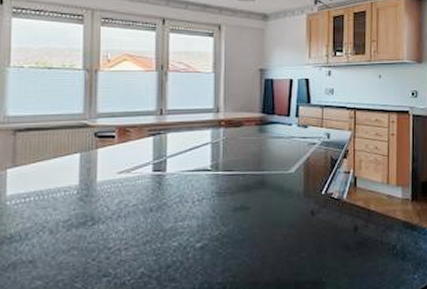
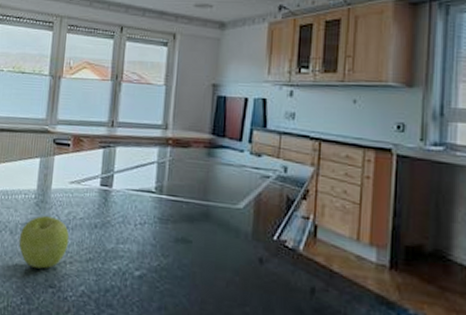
apple: none [62,209,122,262] -> present [19,216,70,269]

